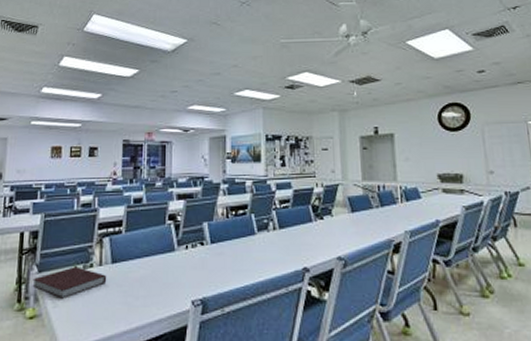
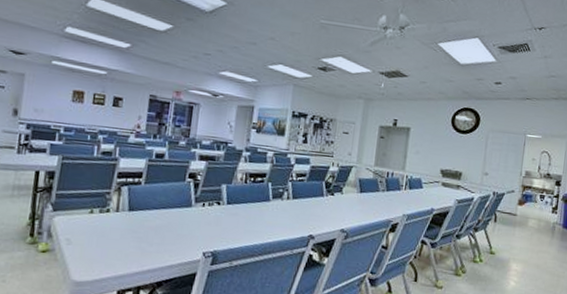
notebook: present [32,266,107,299] -> none [46,209,123,238]

